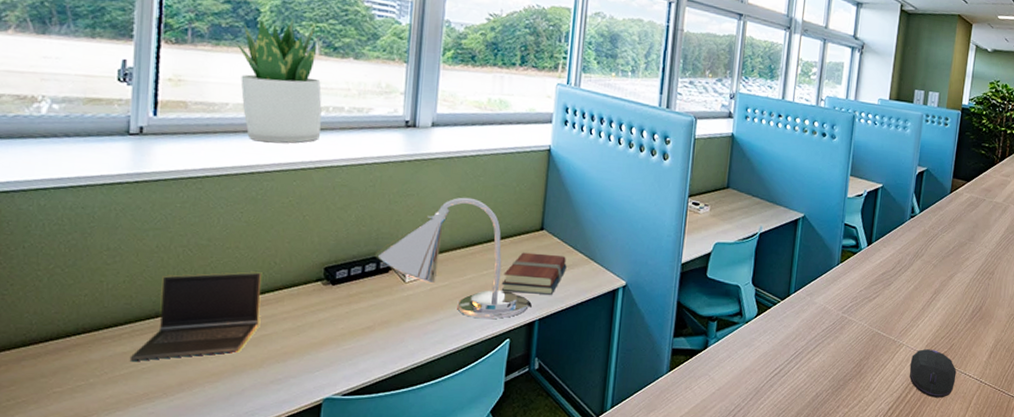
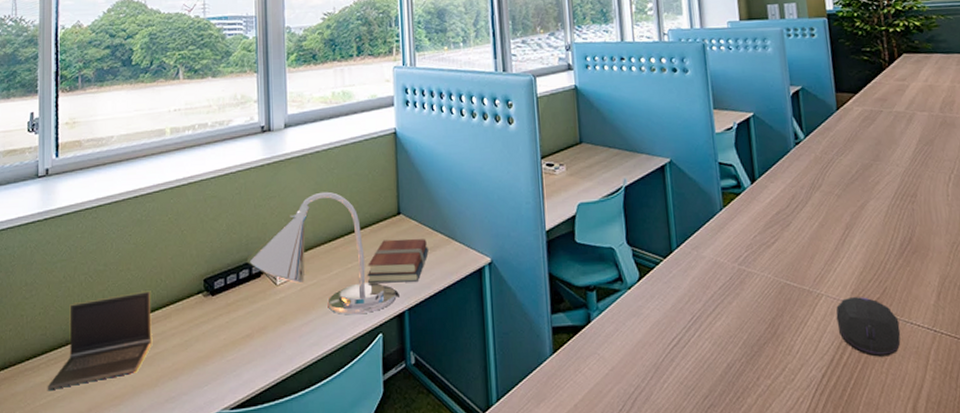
planter: present [234,19,322,144] -> none [114,48,189,167]

